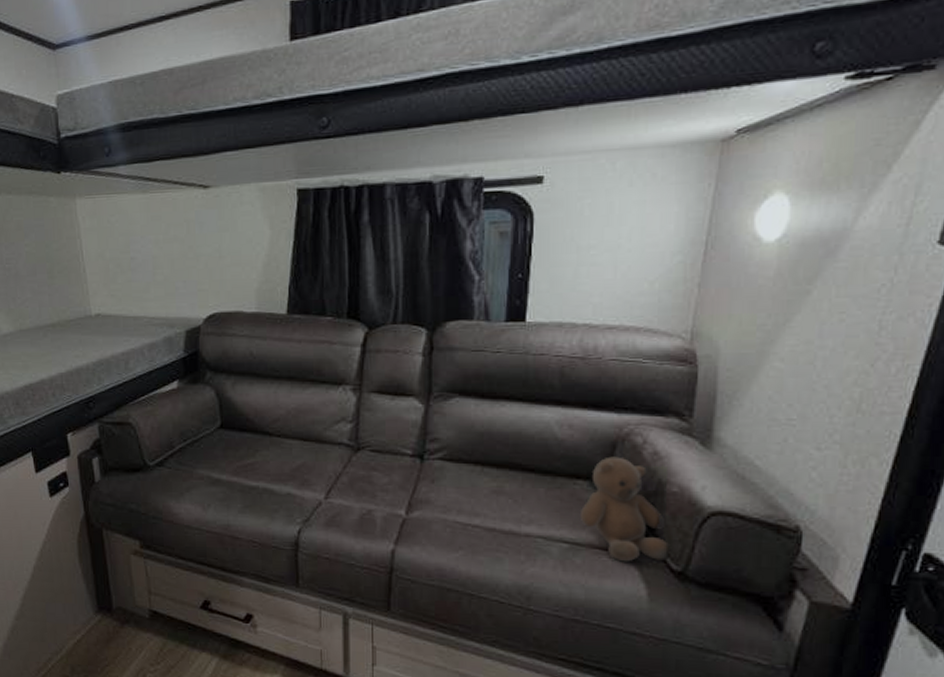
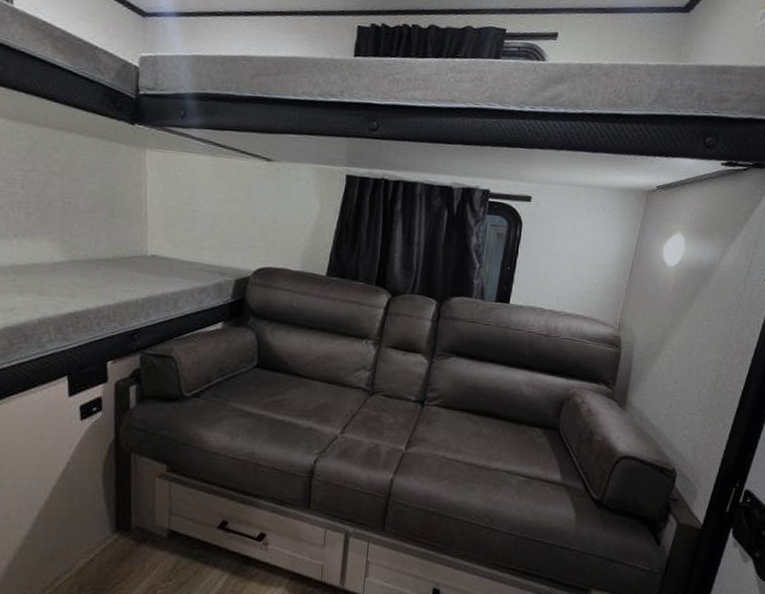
teddy bear: present [579,456,672,562] -> none [534,411,594,493]

